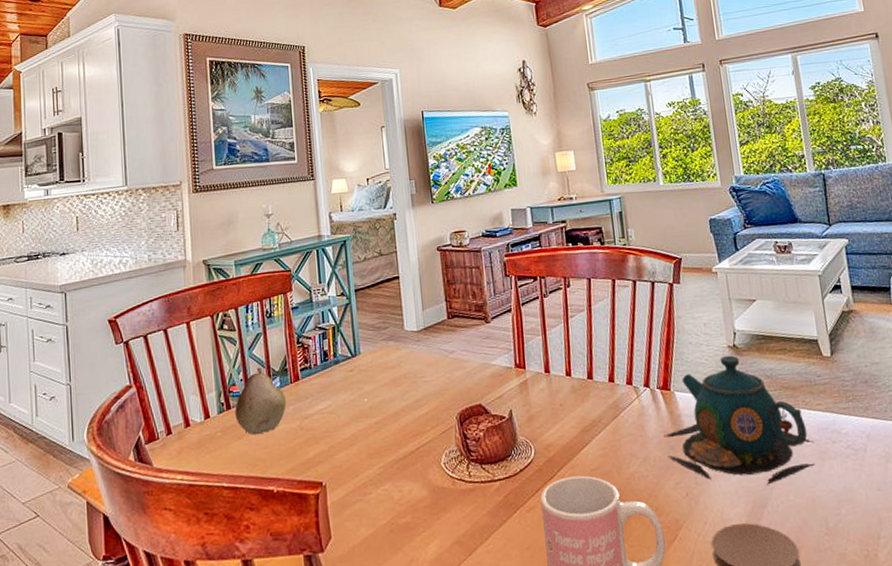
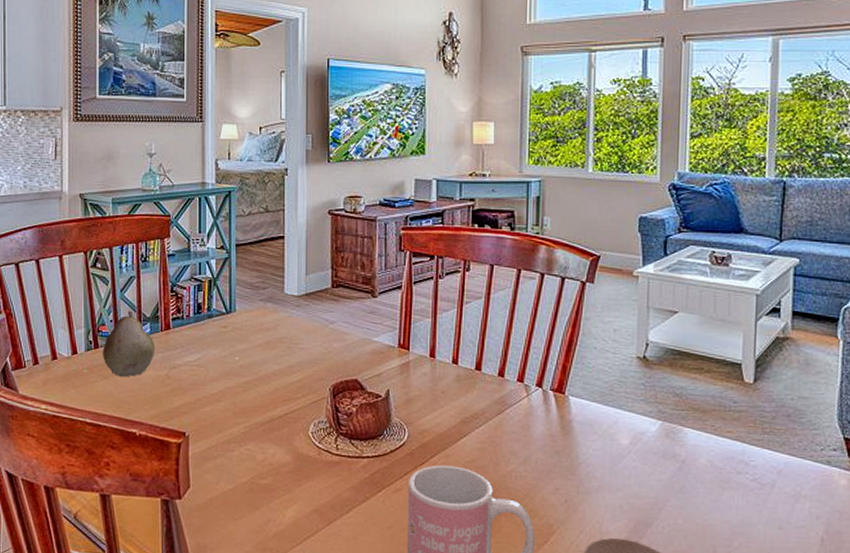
teapot: present [664,355,816,485] -> none [550,366,718,505]

